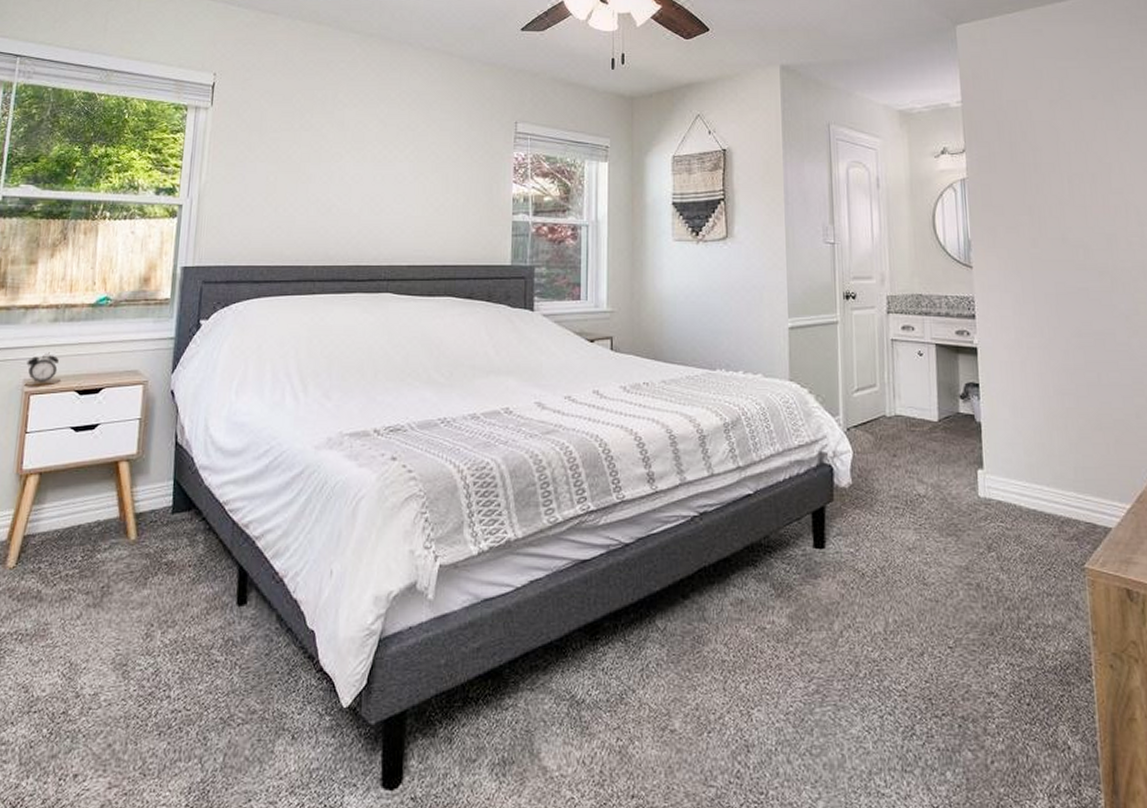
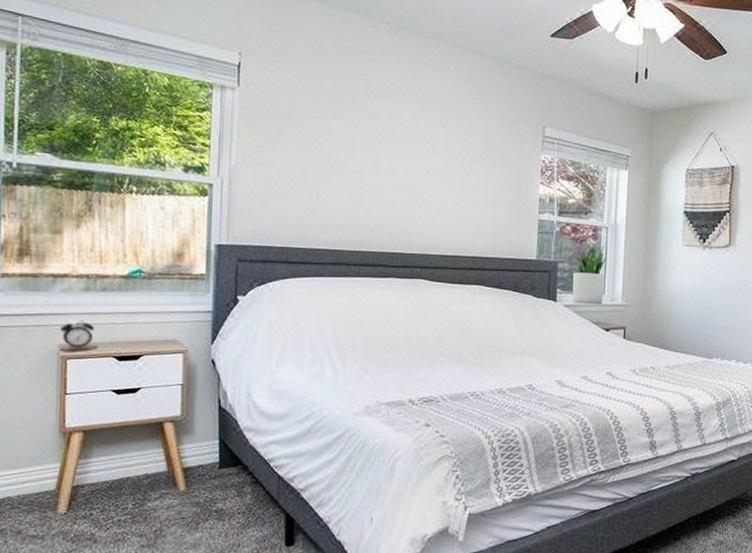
planter: none [551,244,588,313] -> present [572,244,607,305]

